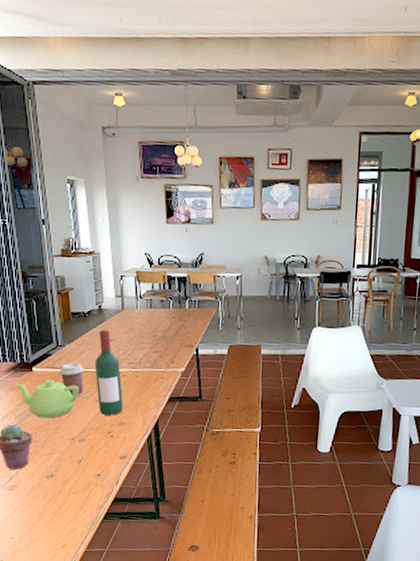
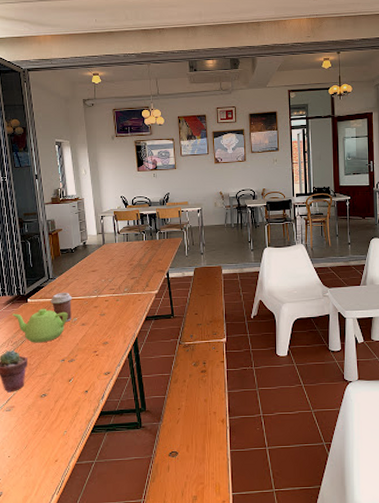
wine bottle: present [94,329,123,415] -> none [81,262,106,336]

